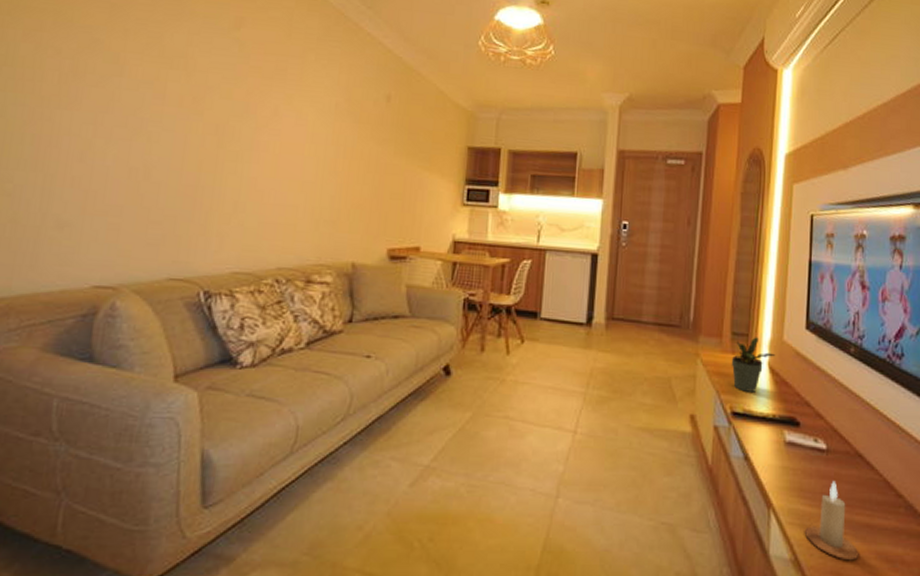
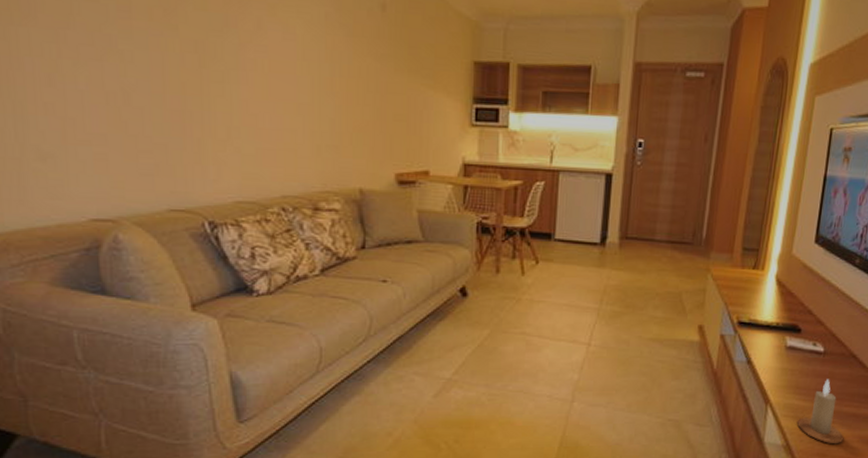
potted plant: present [731,337,776,392] -> none [740,252,784,303]

